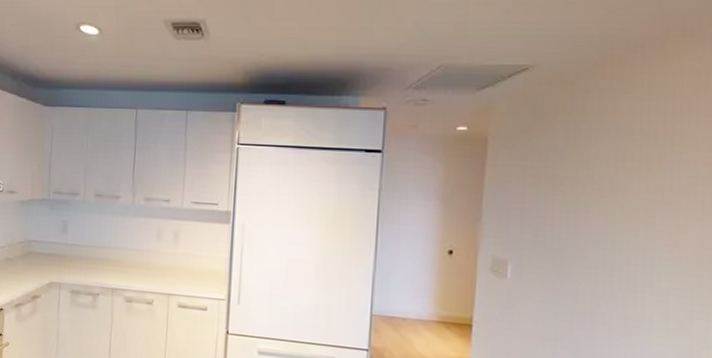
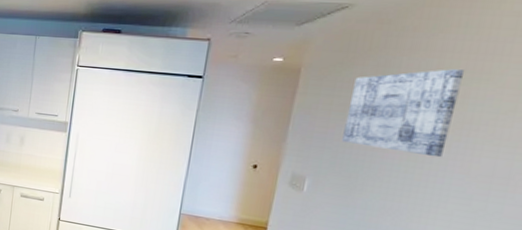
wall art: none [541,131,656,230] -> present [342,68,466,158]

